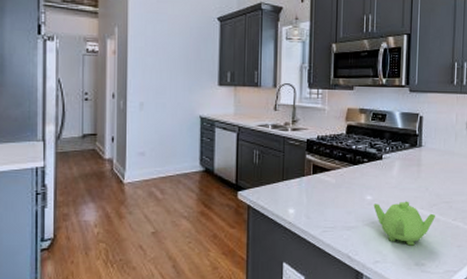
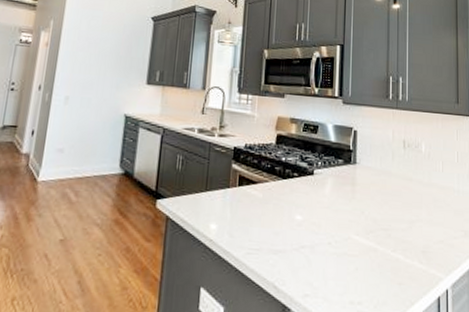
teapot: present [373,201,436,246] -> none [303,224,373,279]

